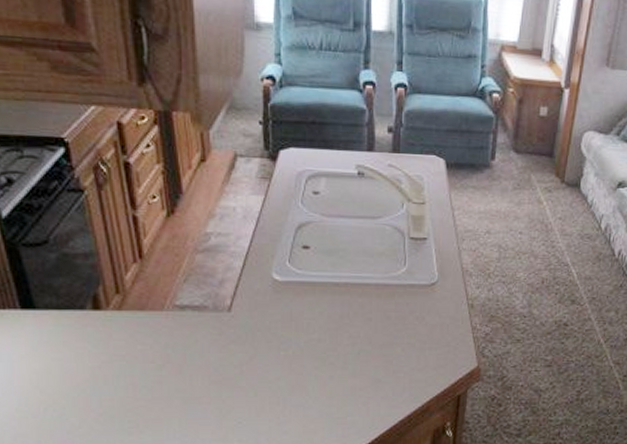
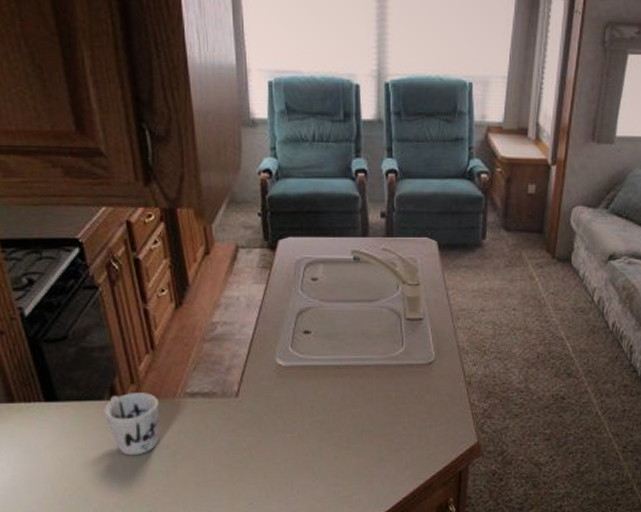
mug: none [85,303,146,369] -> present [104,393,160,456]

